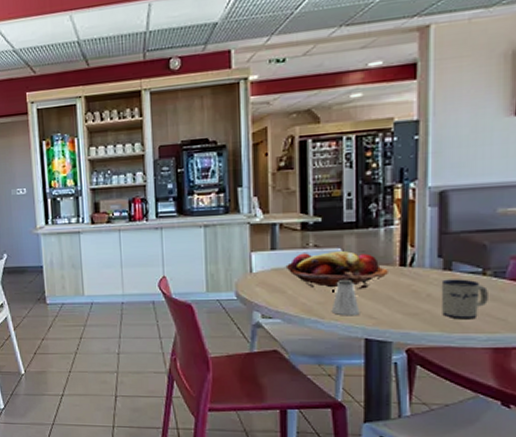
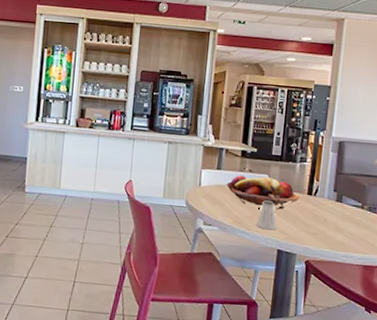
mug: present [441,279,488,320] -> none [332,209,364,242]

